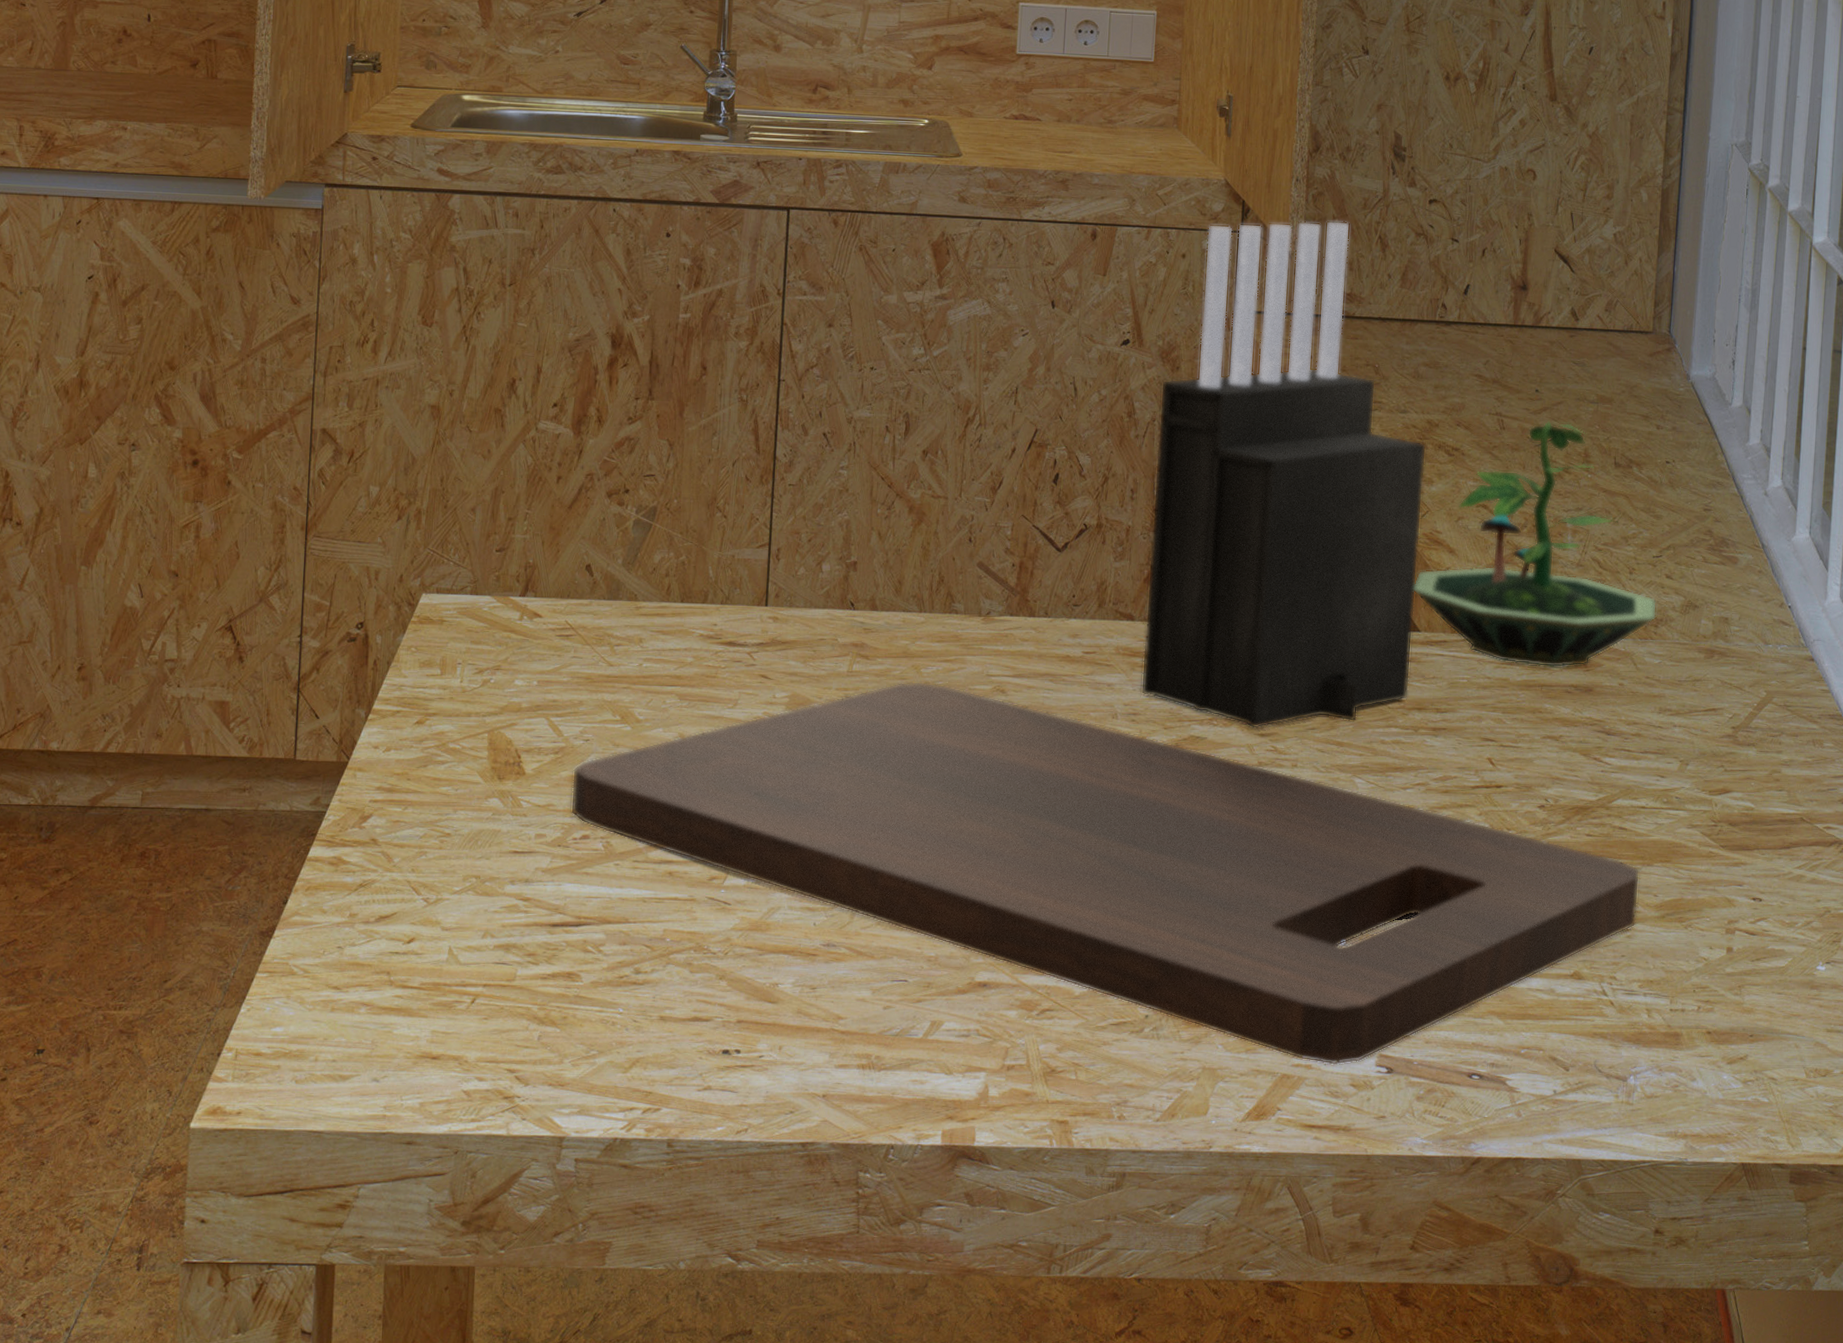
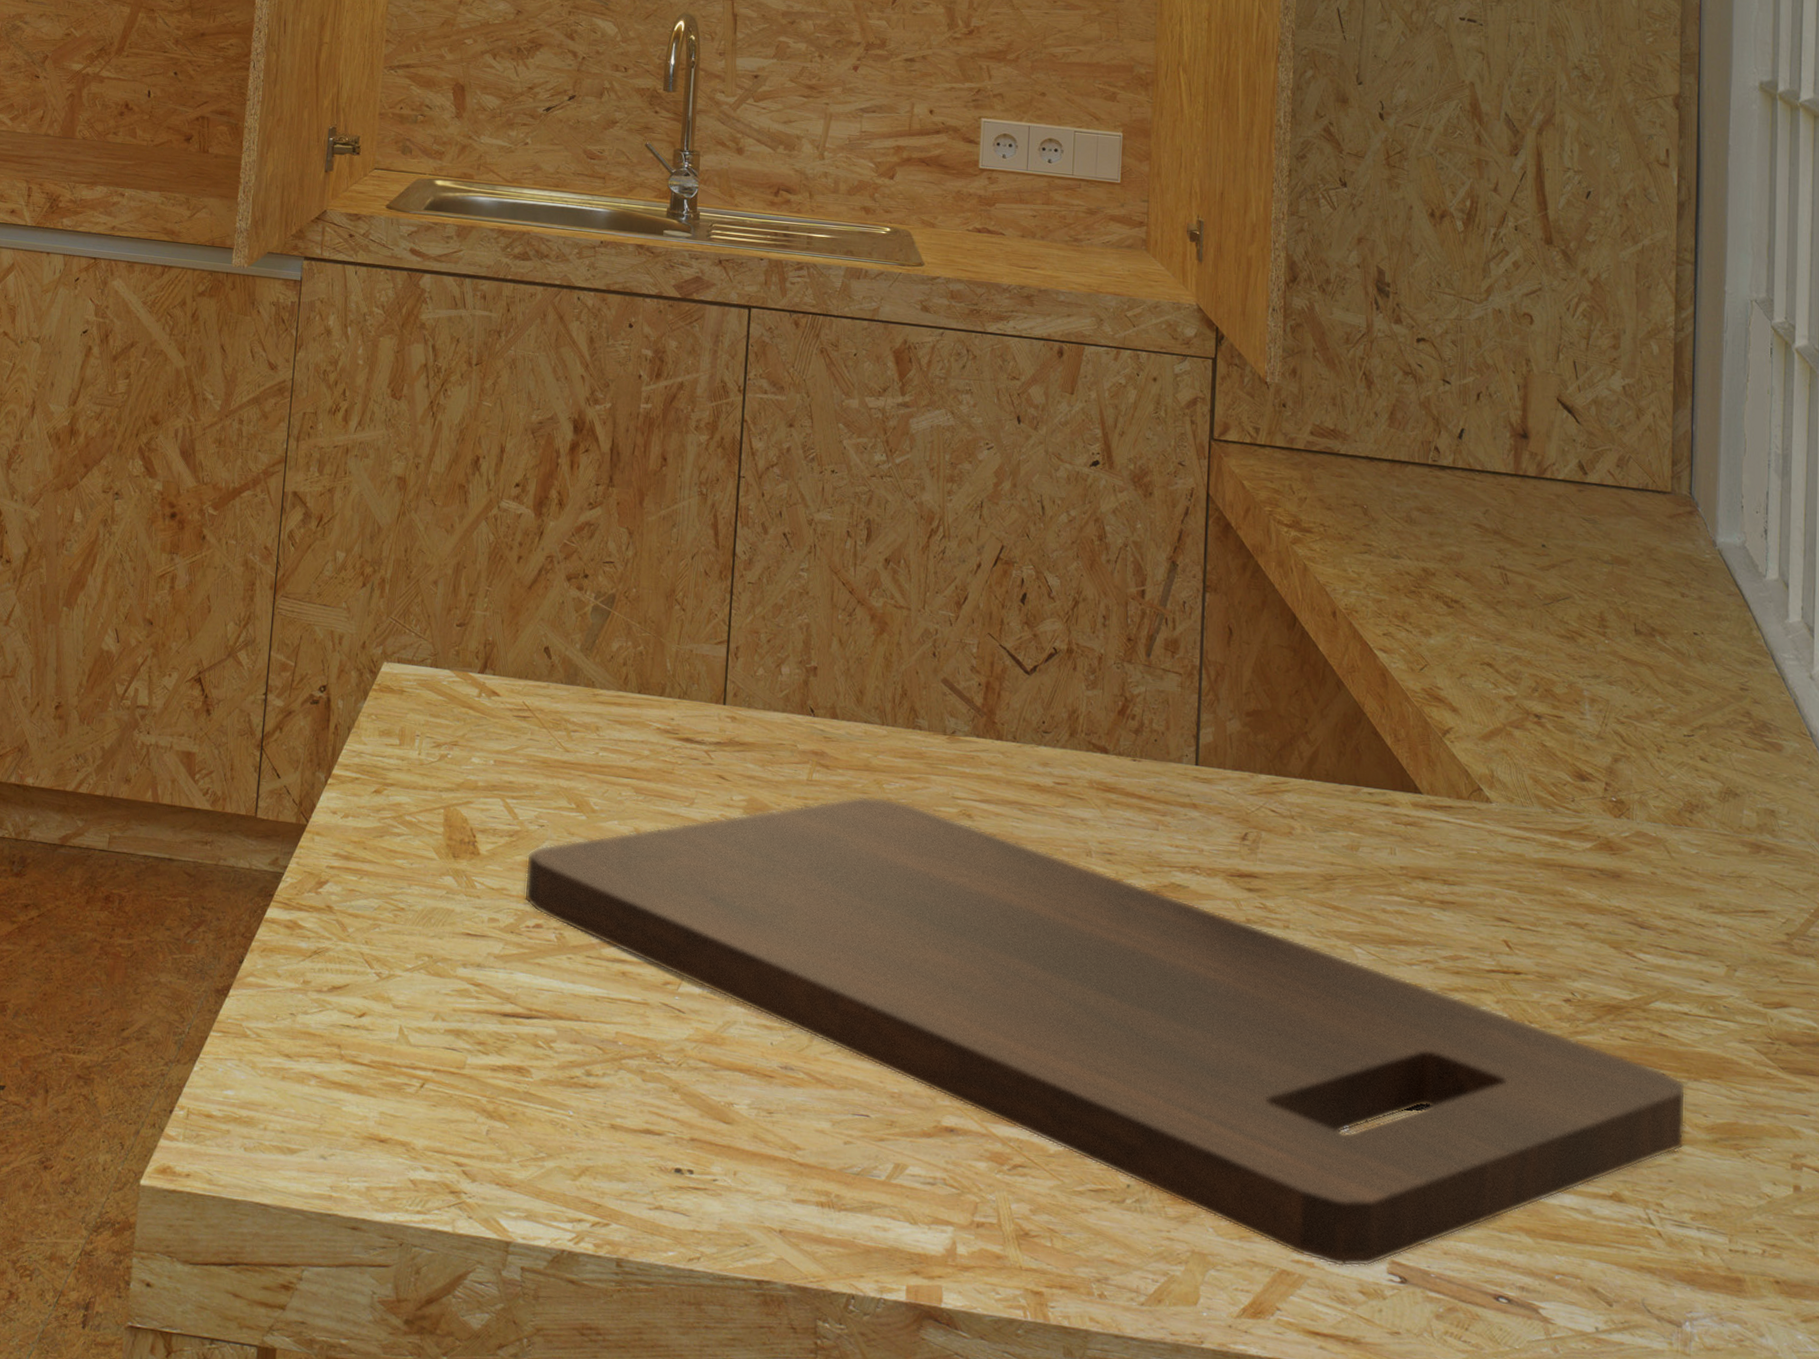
knife block: present [1140,220,1427,729] -> none [1116,348,1423,886]
terrarium: present [1413,420,1657,668] -> none [1413,578,1691,849]

